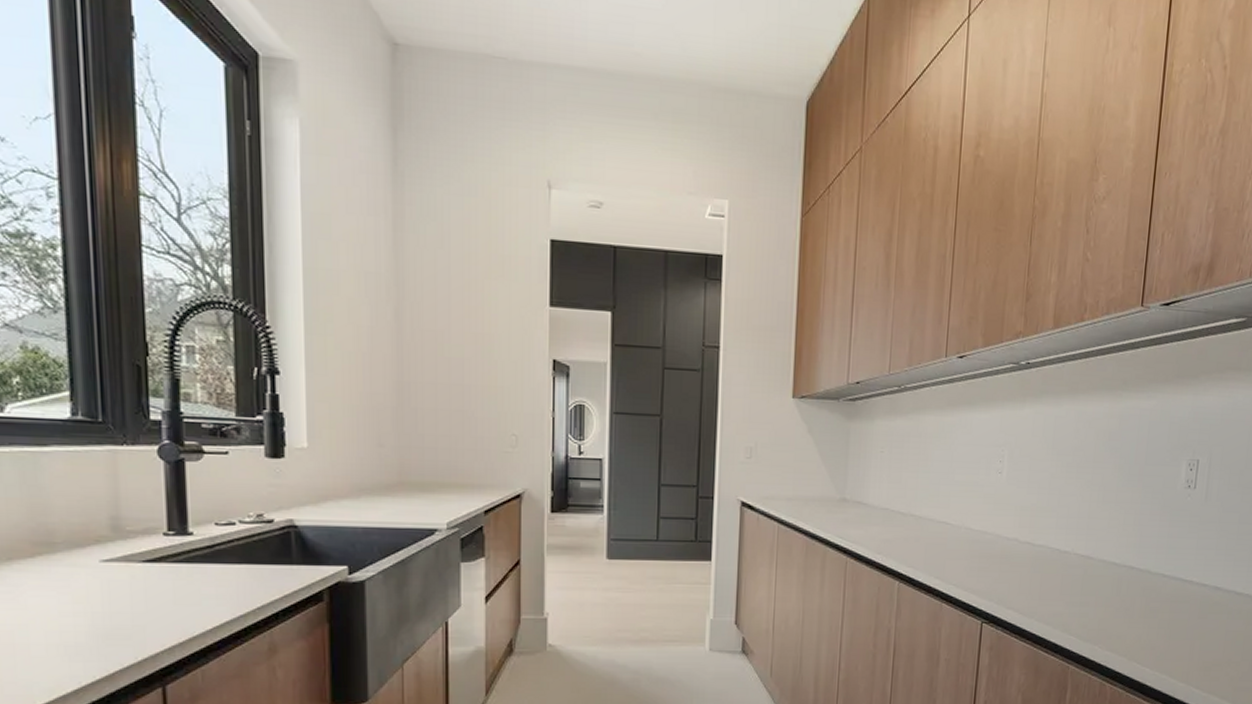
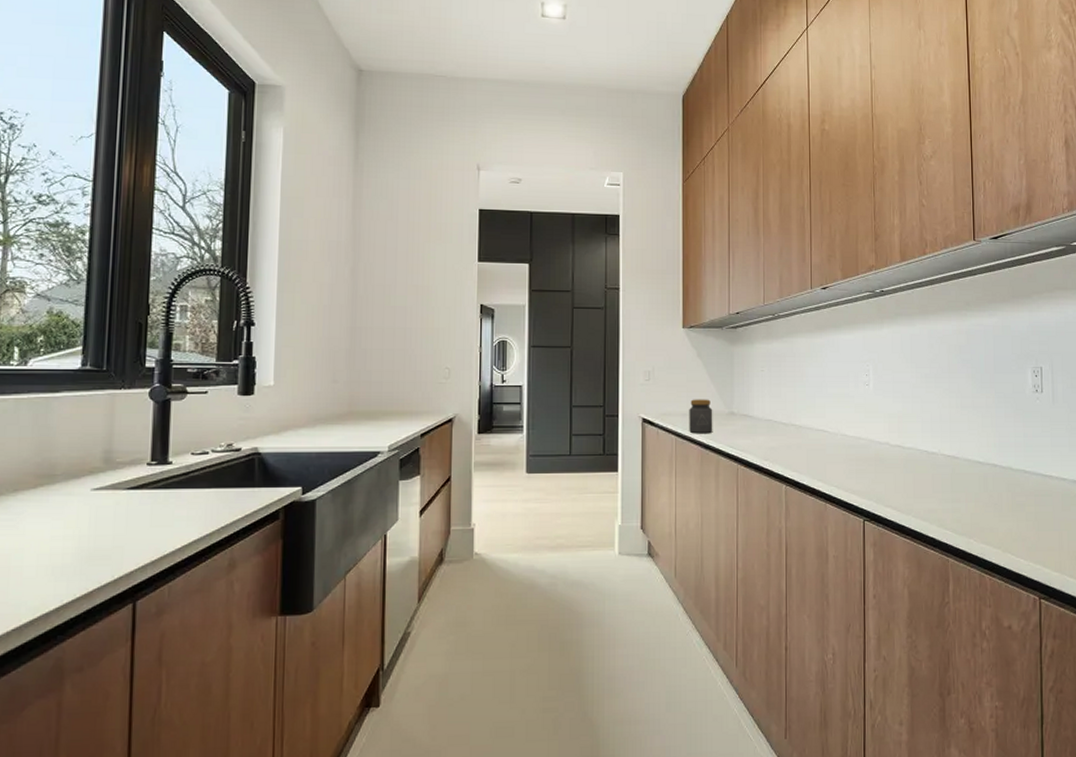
jar: none [794,482,823,522] -> present [689,399,713,434]

